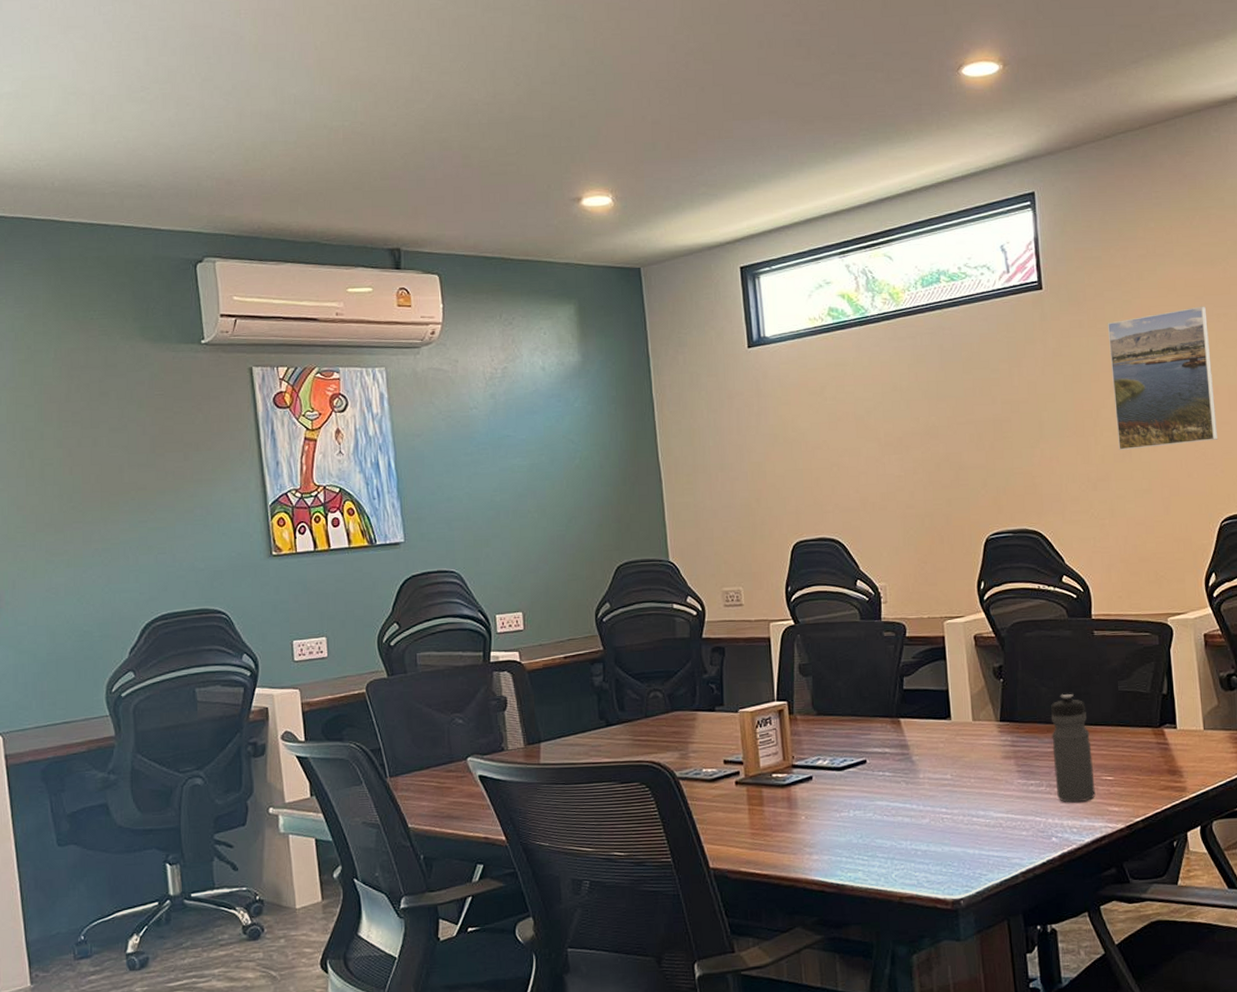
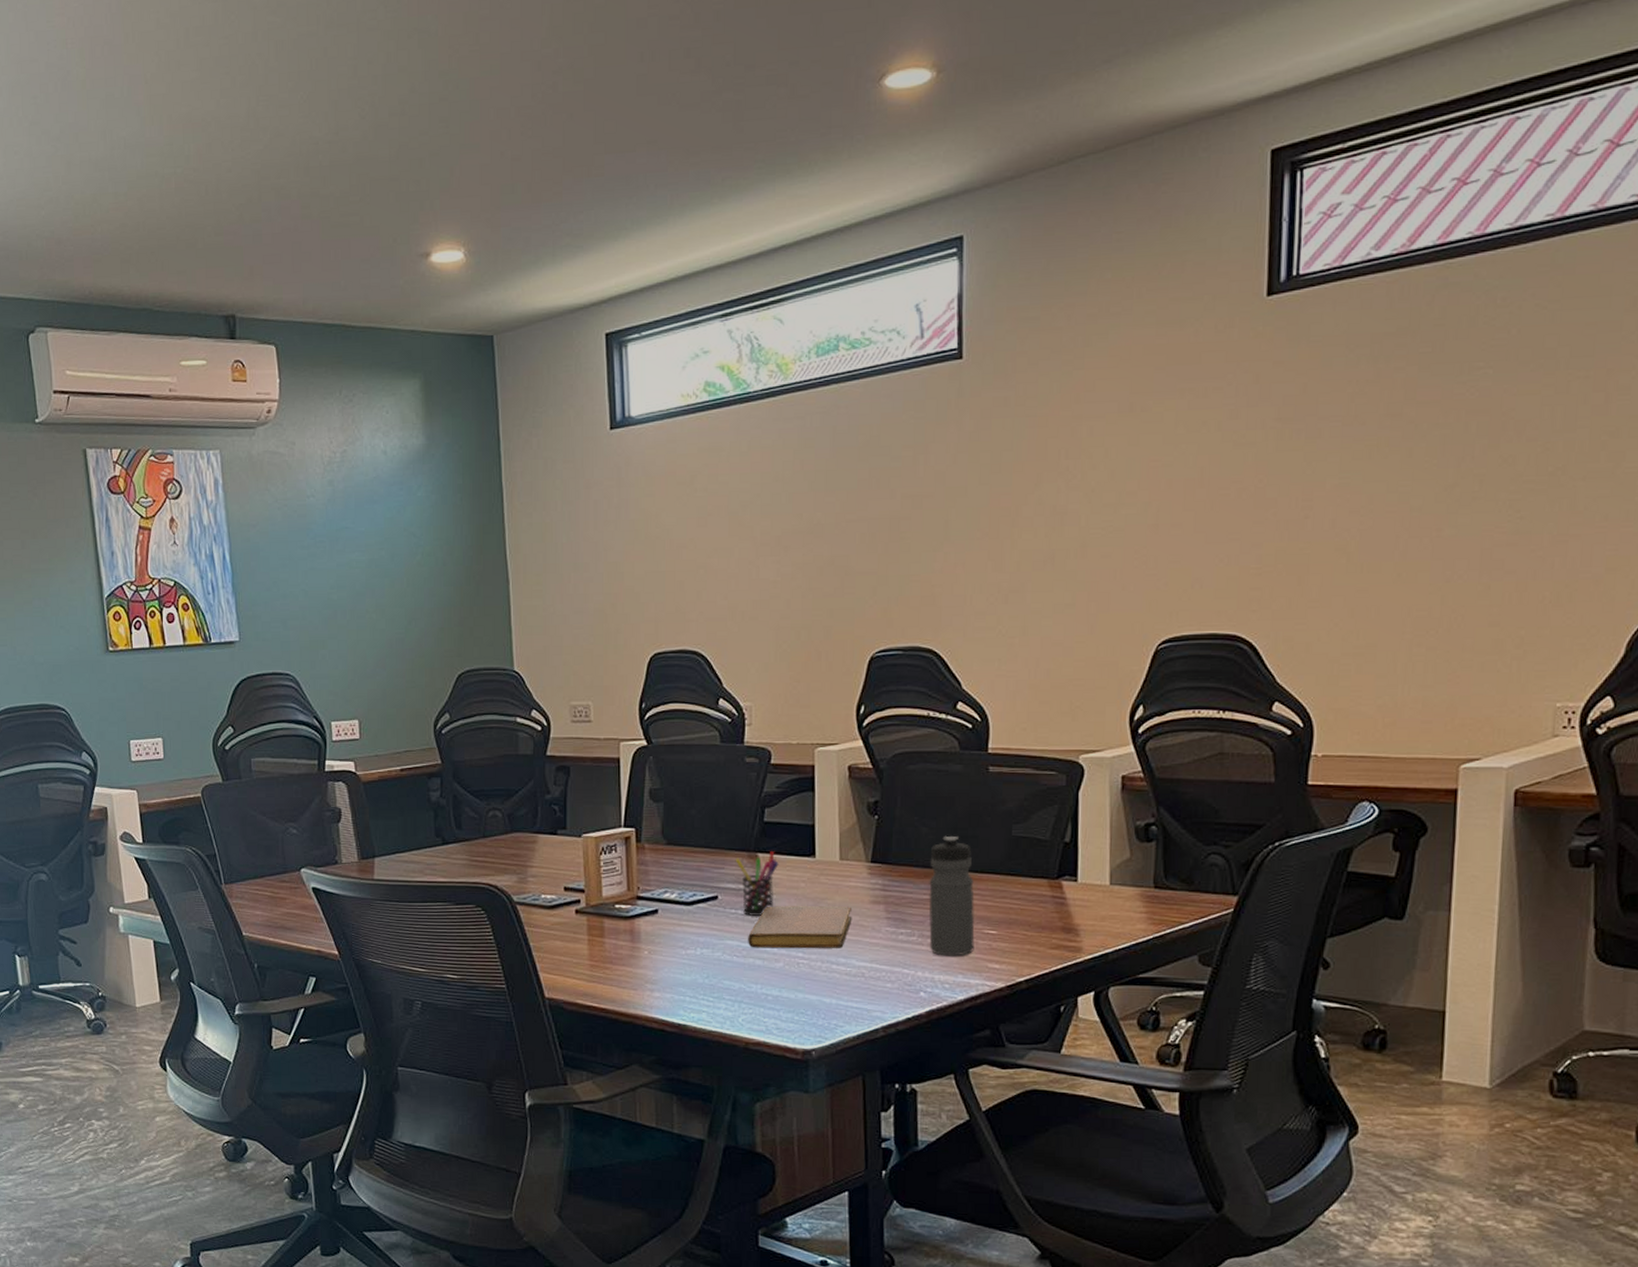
pen holder: none [880,716,919,777] -> present [735,851,779,916]
notebook: none [896,763,988,807] -> present [748,906,852,949]
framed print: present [1107,306,1219,450] -> none [1039,379,1168,556]

